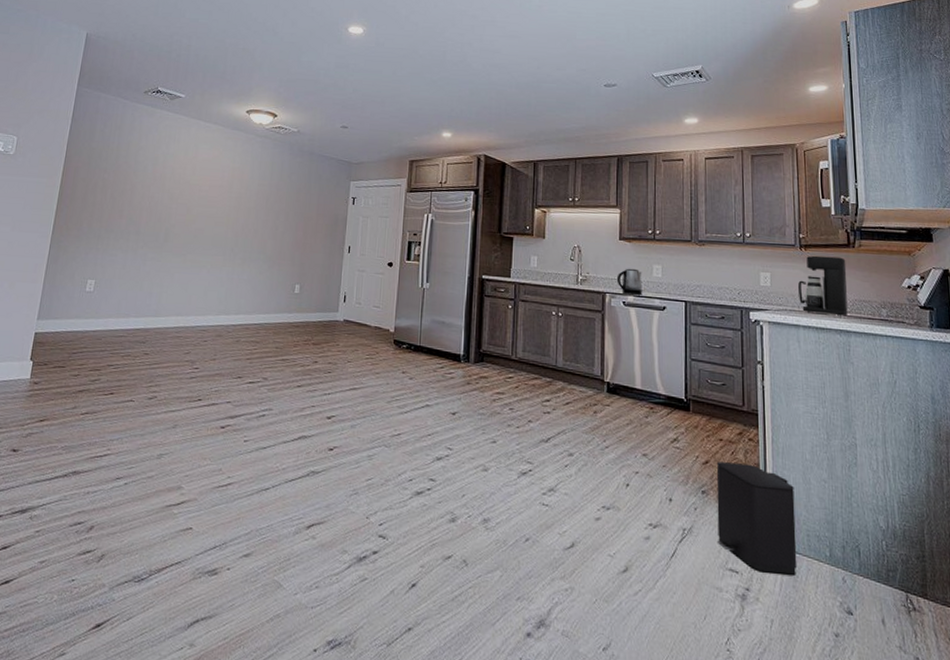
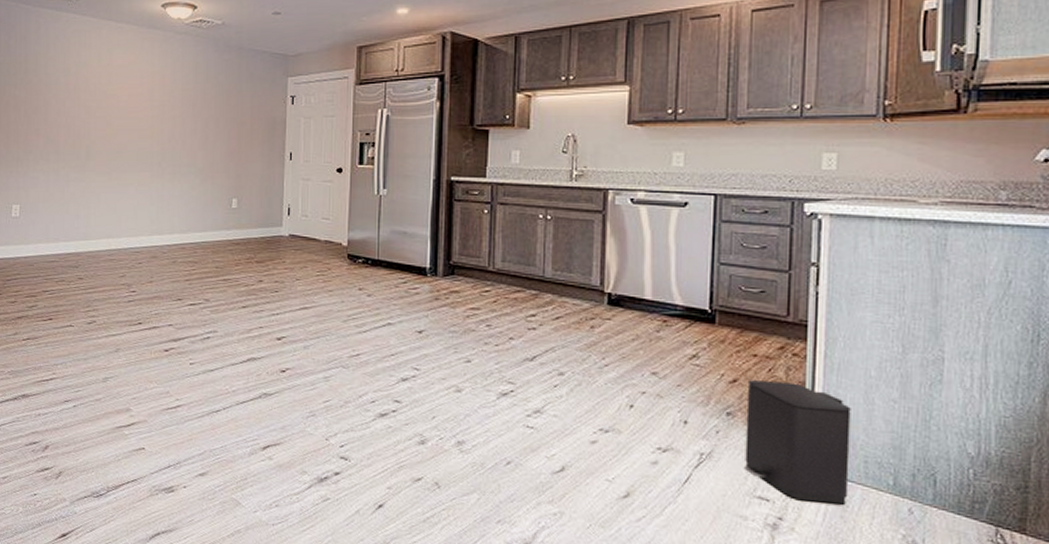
kettle: present [616,268,642,296] -> none [623,158,658,191]
coffee maker: present [797,255,848,316] -> none [875,127,952,203]

